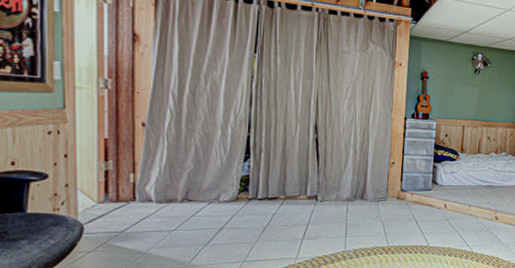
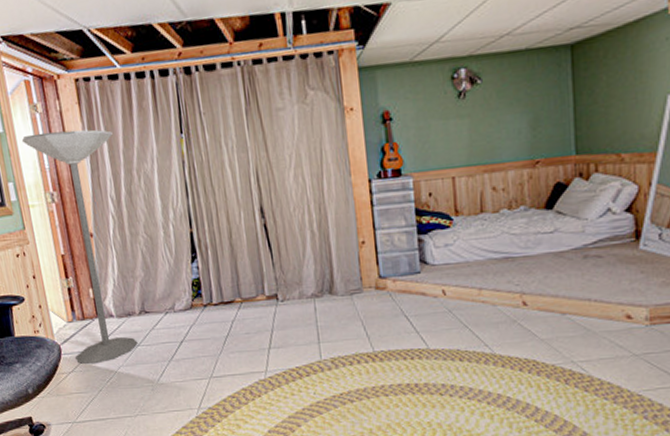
floor lamp: none [80,21,186,245] -> present [21,129,138,365]

